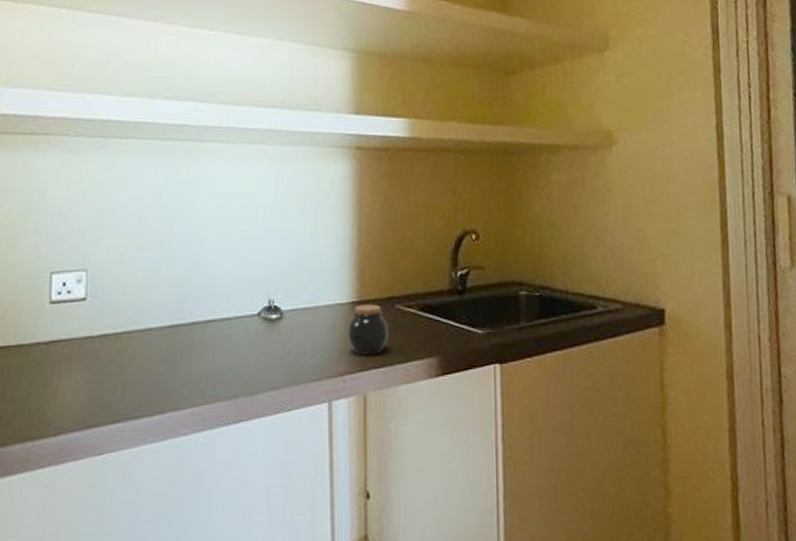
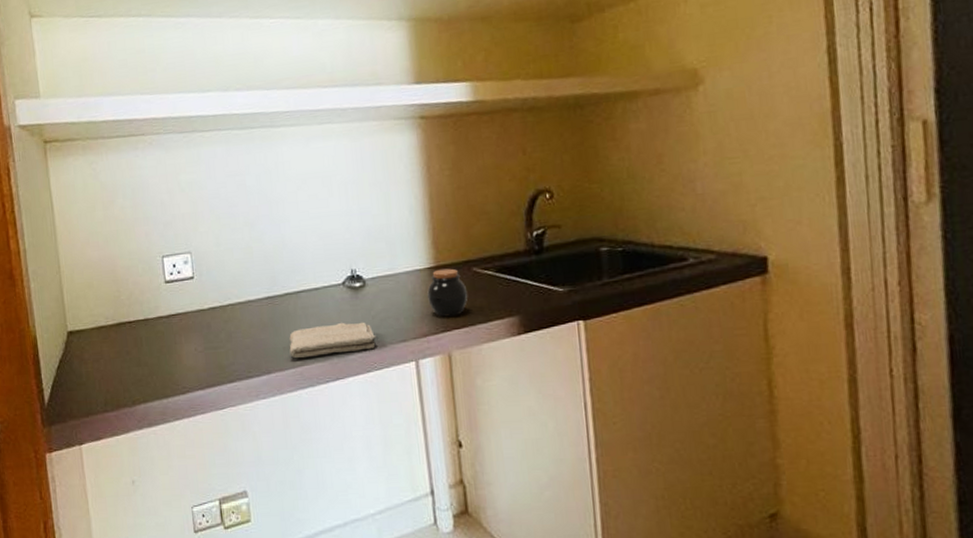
washcloth: none [189,357,289,397] -> present [289,322,376,359]

